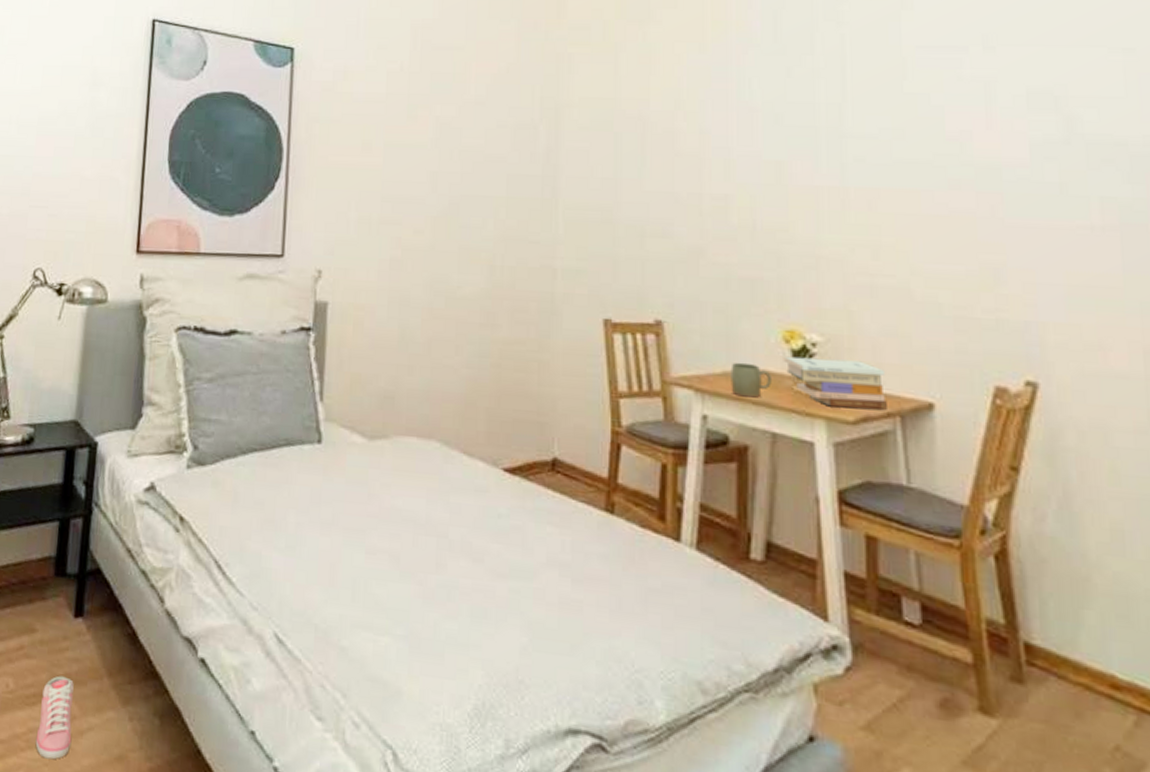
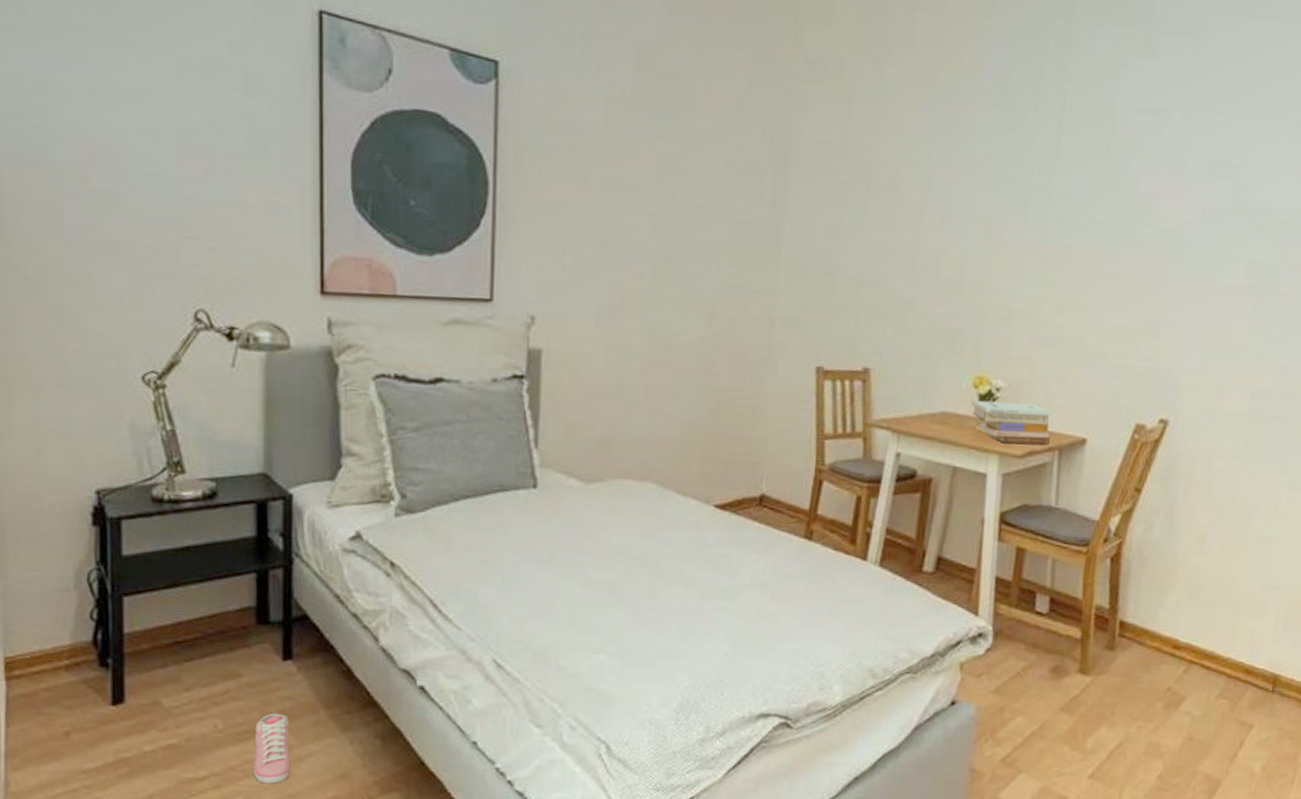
mug: present [730,362,772,398] -> none [923,405,959,437]

